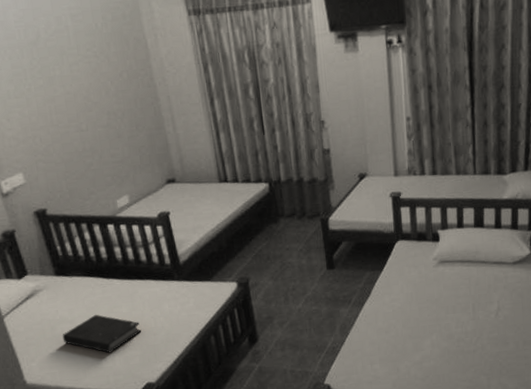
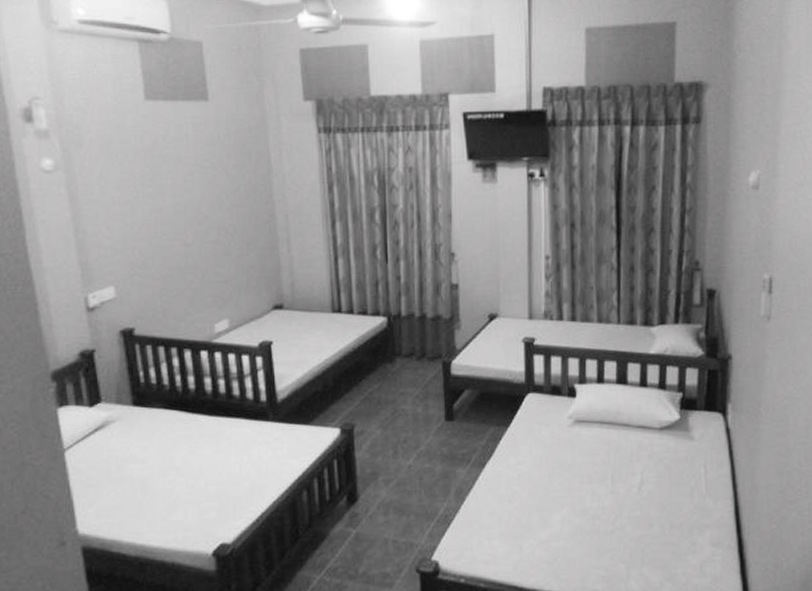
book: present [62,314,142,353] -> none [129,454,223,503]

